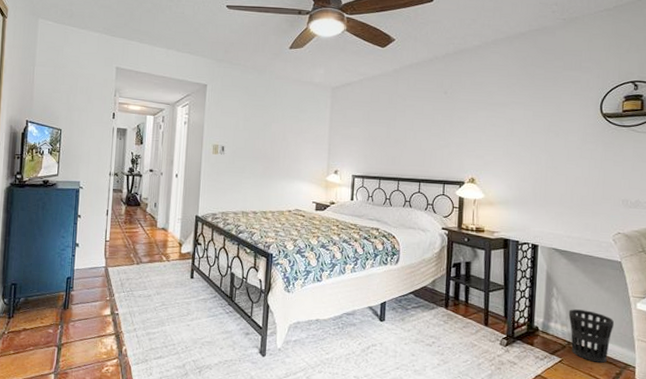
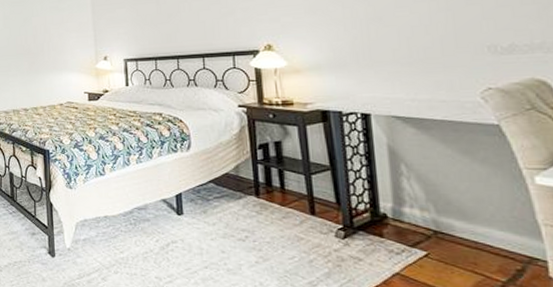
wastebasket: present [568,309,615,363] -> none [428,189,503,256]

